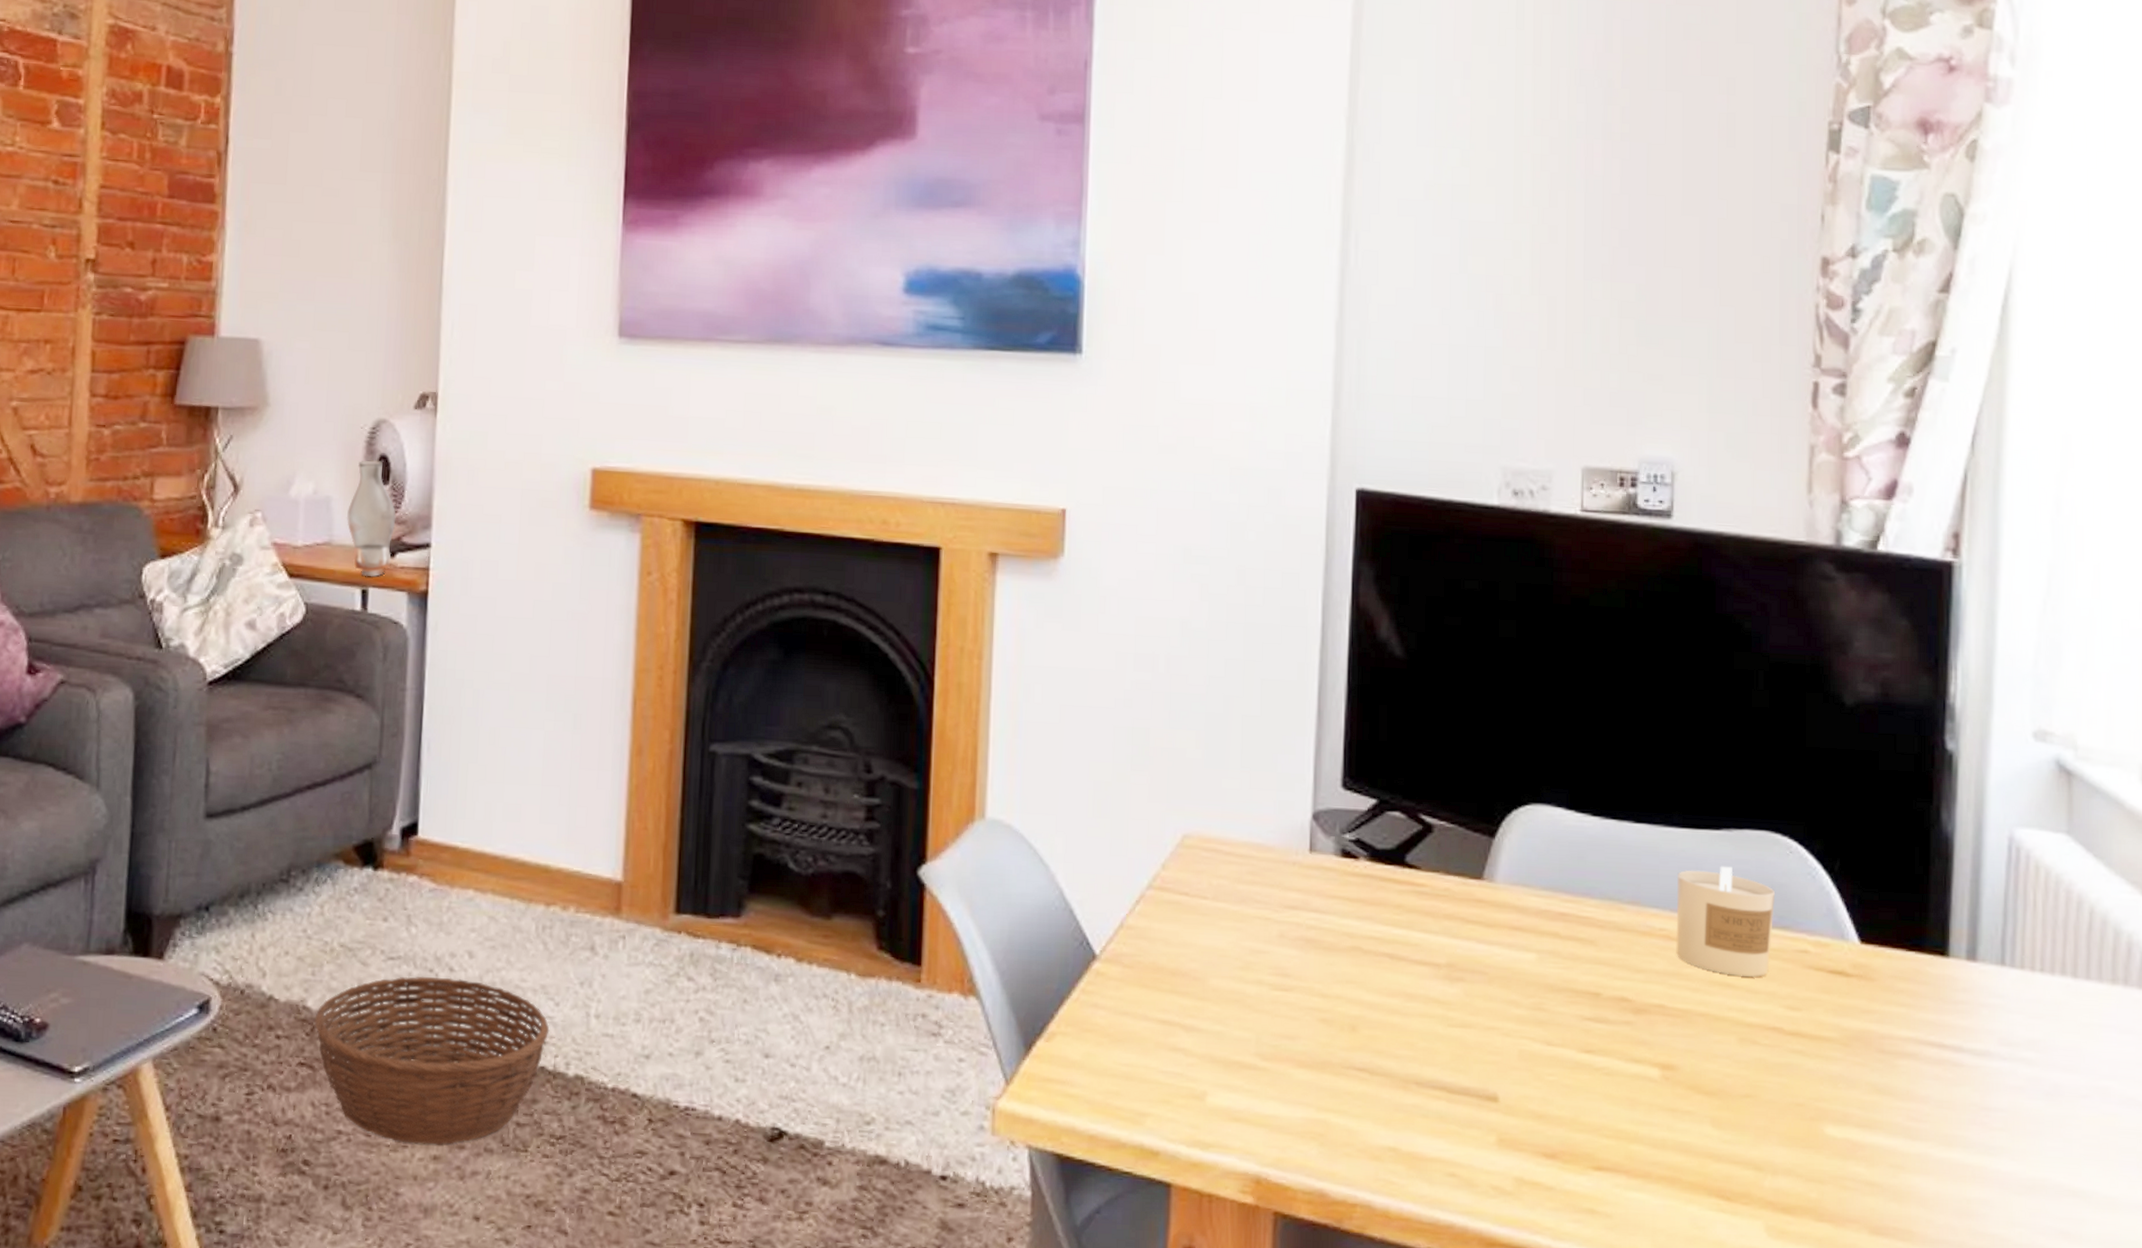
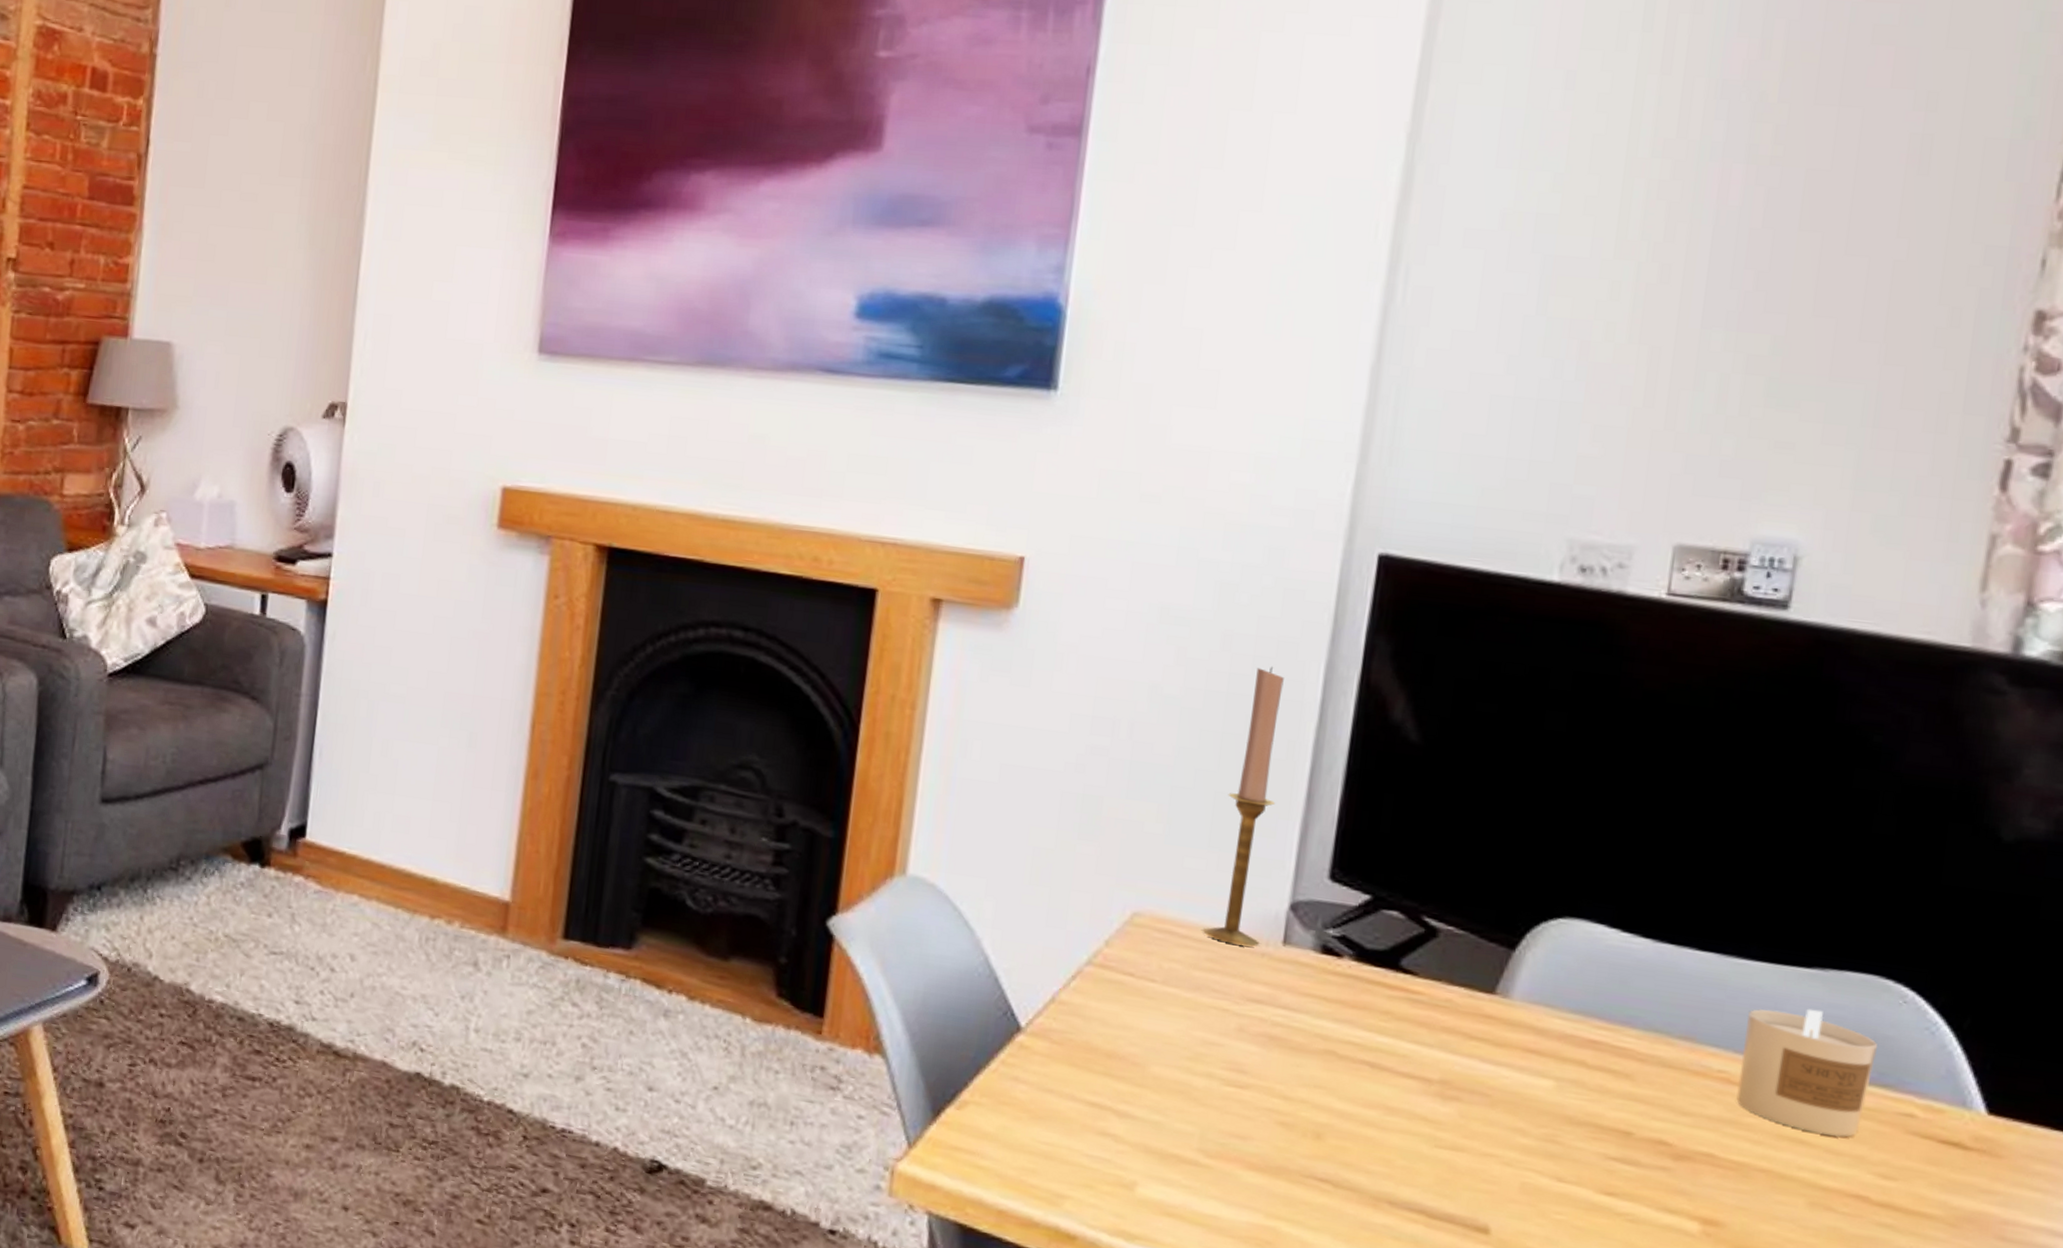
basket: present [314,976,550,1145] -> none [196,971,428,1136]
vase: present [346,459,396,577] -> none [249,466,299,582]
candlestick: none [1242,596,1293,857] -> present [1202,666,1284,947]

